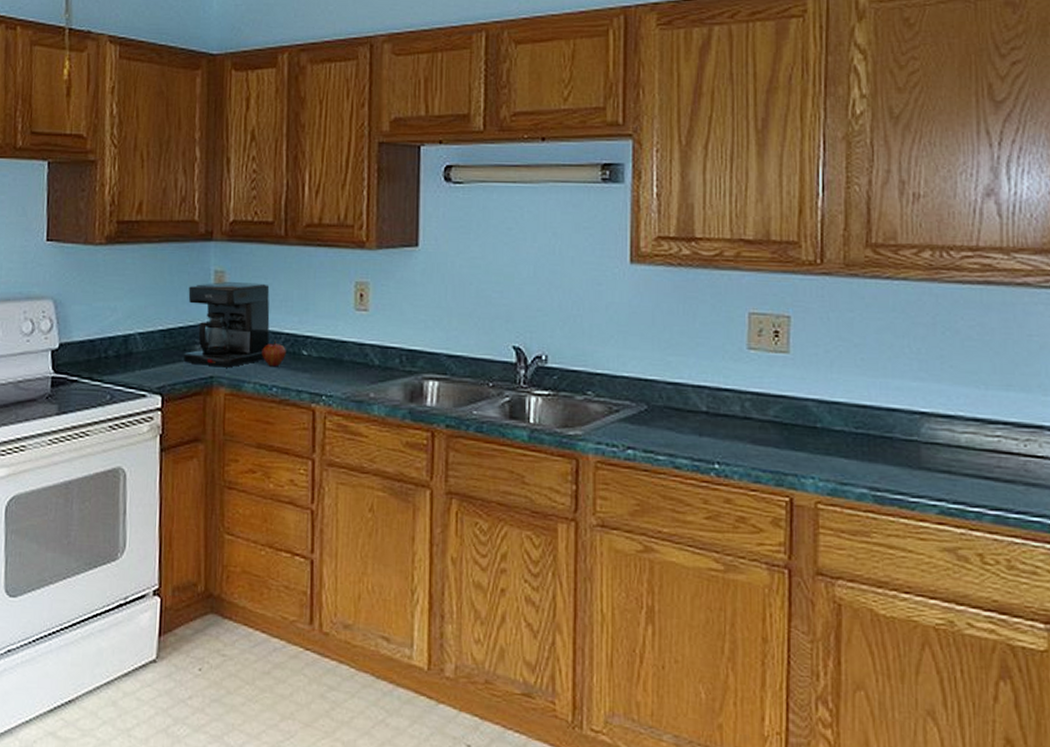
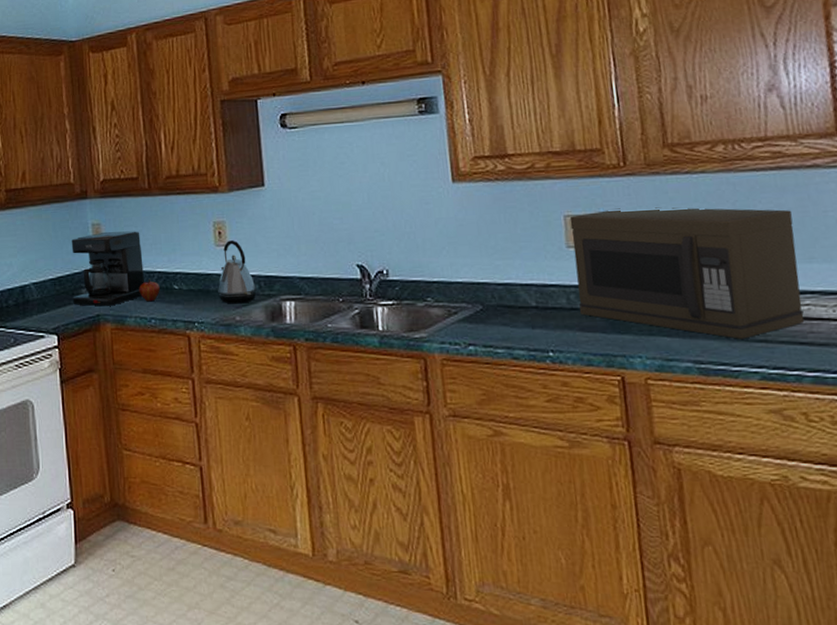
kettle: none [351,305,397,379] -> present [217,240,257,304]
microwave: none [754,310,994,468] -> present [569,207,805,339]

